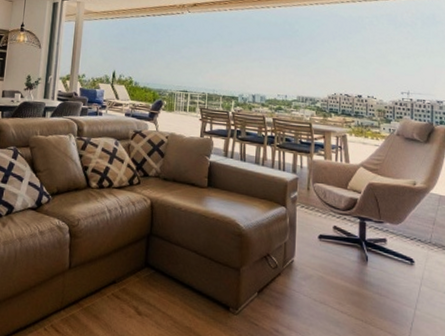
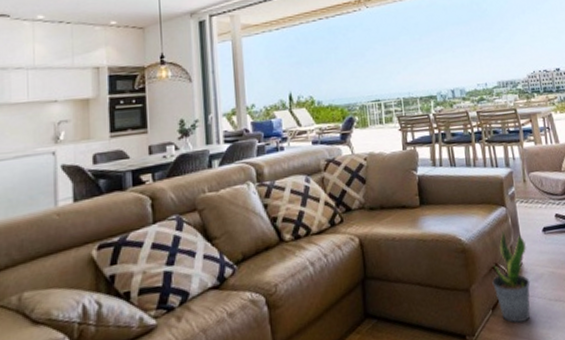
potted plant: none [262,228,301,312] -> present [492,231,531,323]

